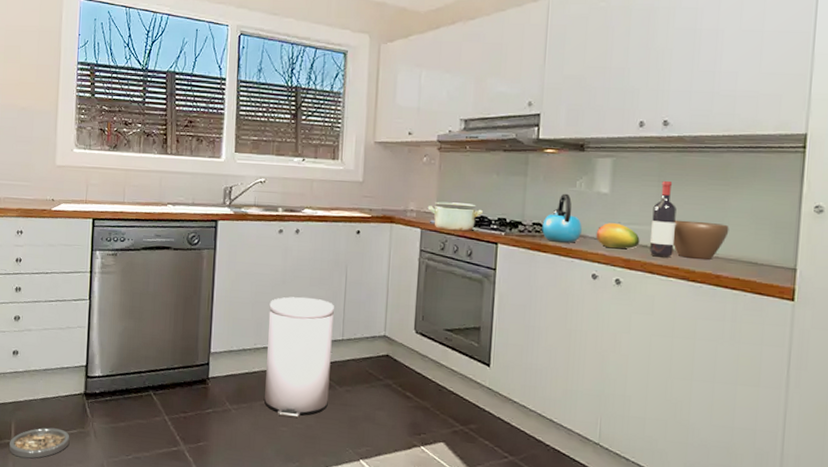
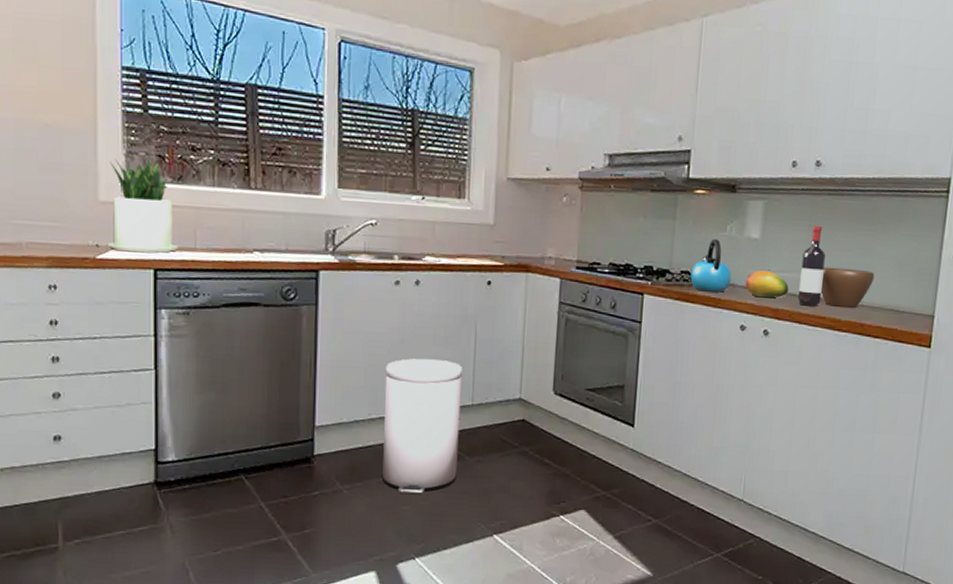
pet bowl: present [8,427,70,459] -> none [55,526,139,564]
planter: none [60,132,111,206] -> present [107,158,178,253]
saucepan: present [427,201,483,233] -> none [567,247,628,282]

